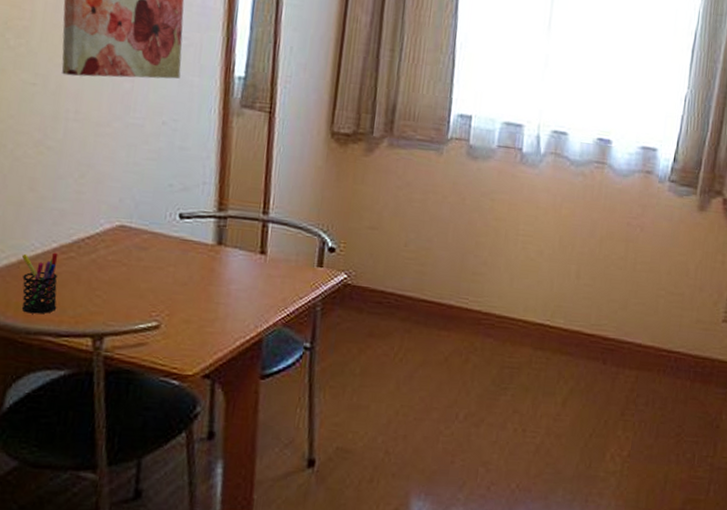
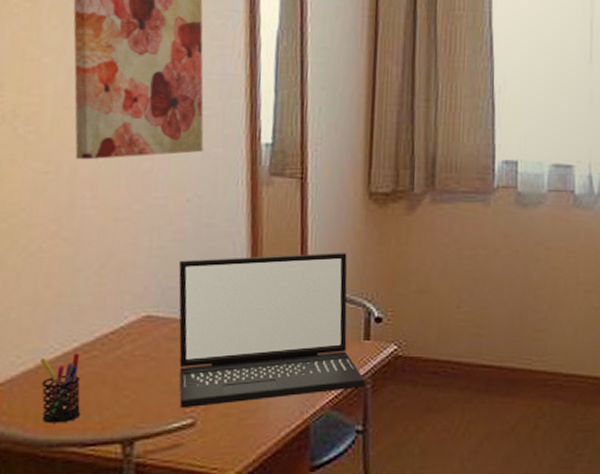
laptop: none [147,177,316,312] -> present [178,252,366,409]

